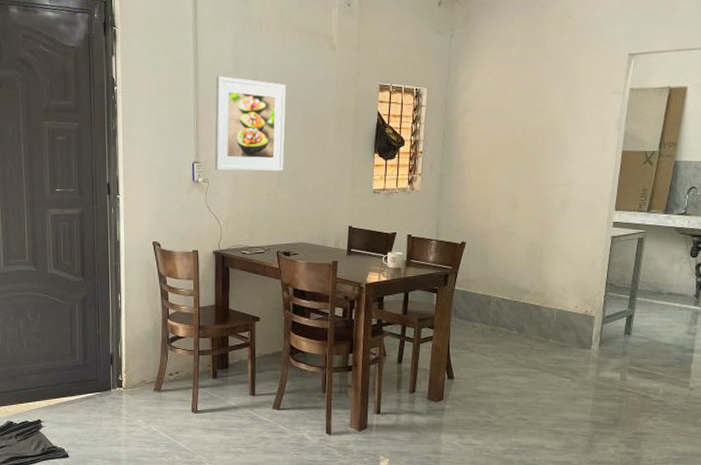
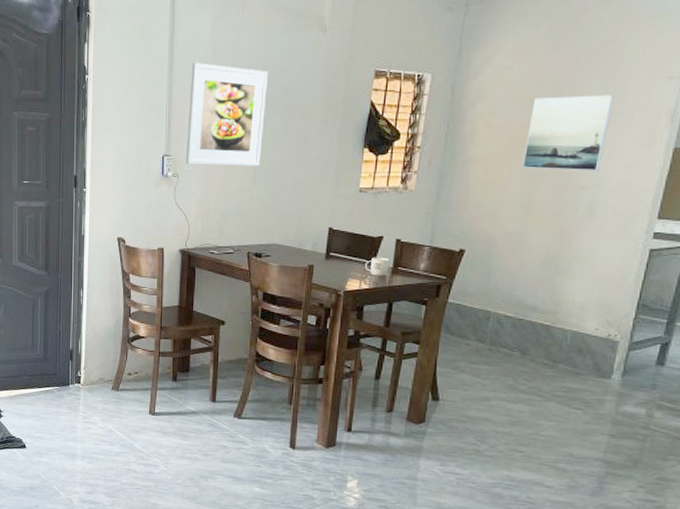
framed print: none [507,106,573,172] -> present [523,94,614,171]

